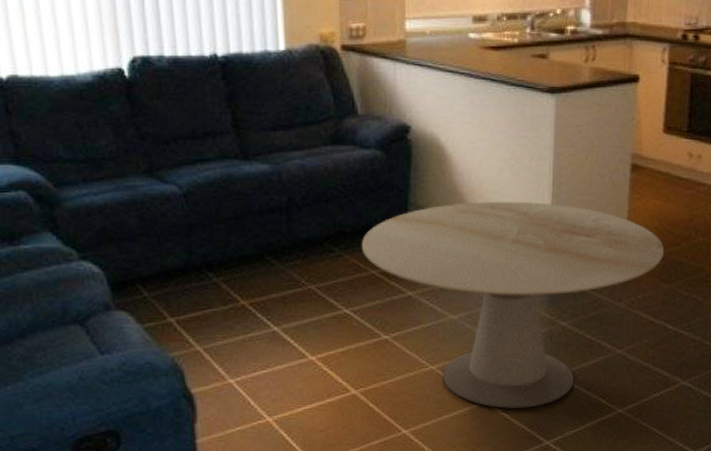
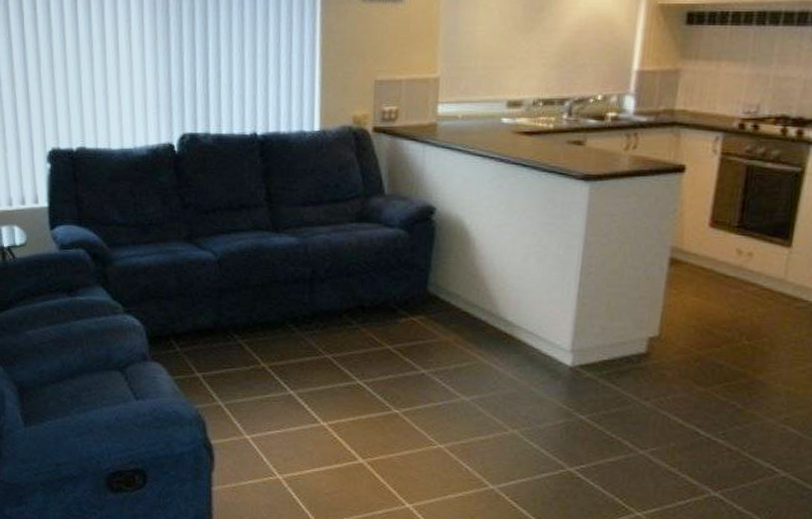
round table: present [362,201,664,409] -> none [379,286,701,499]

